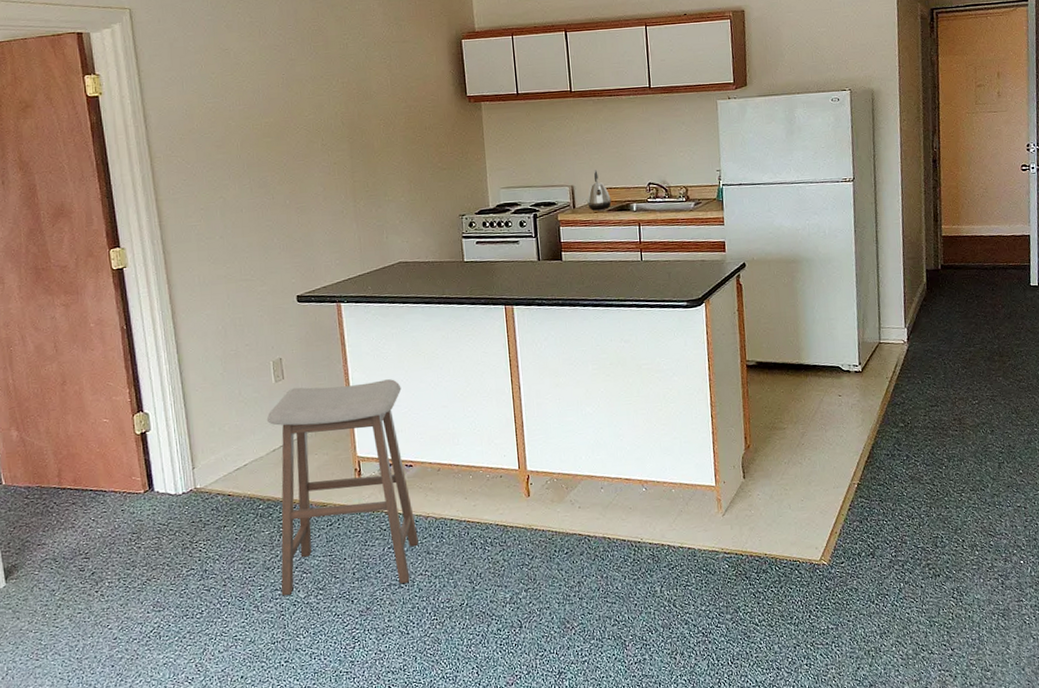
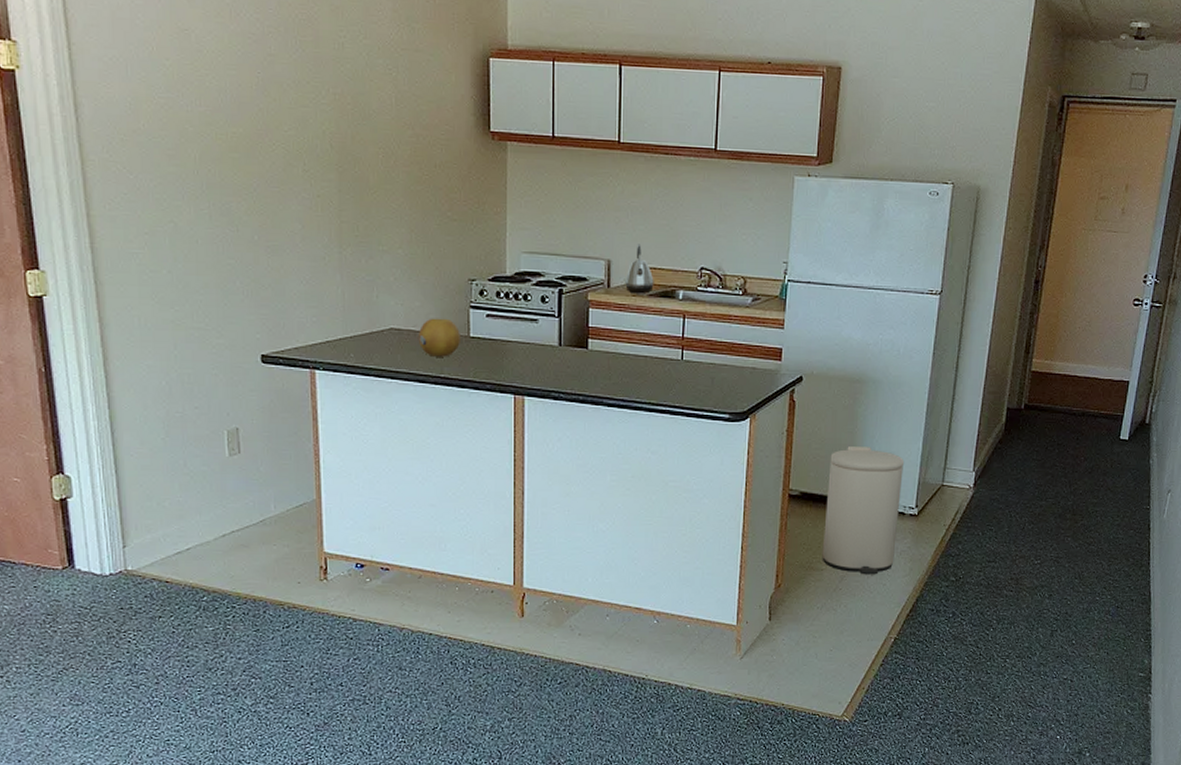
bar stool: present [266,379,419,596] -> none [216,464,390,701]
fruit: none [422,248,457,282] -> present [418,318,460,357]
pedal bin: none [778,316,847,429] -> present [822,446,905,575]

